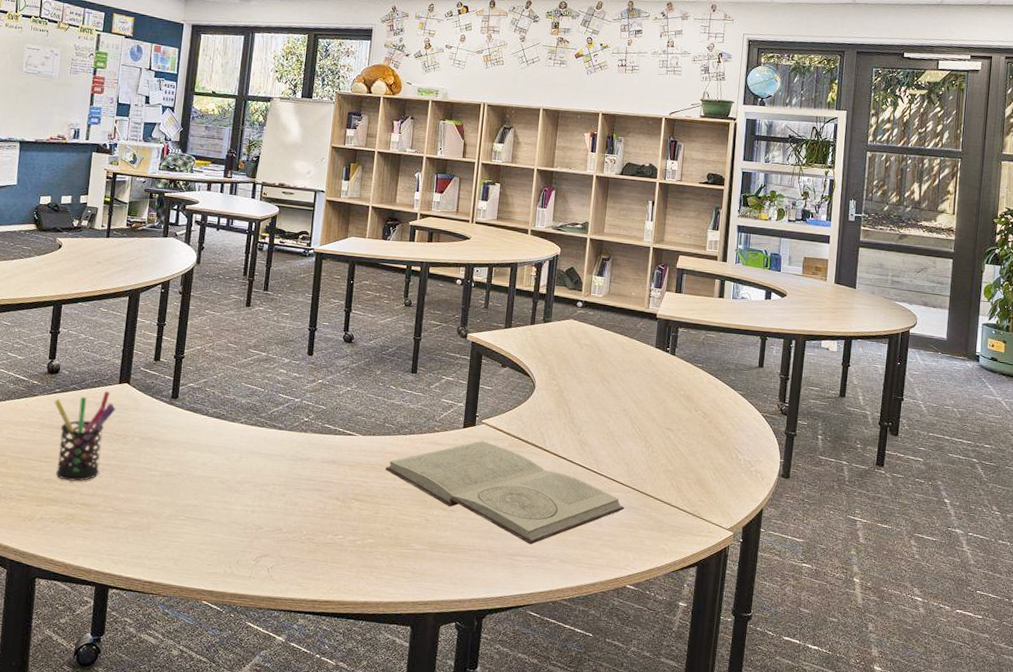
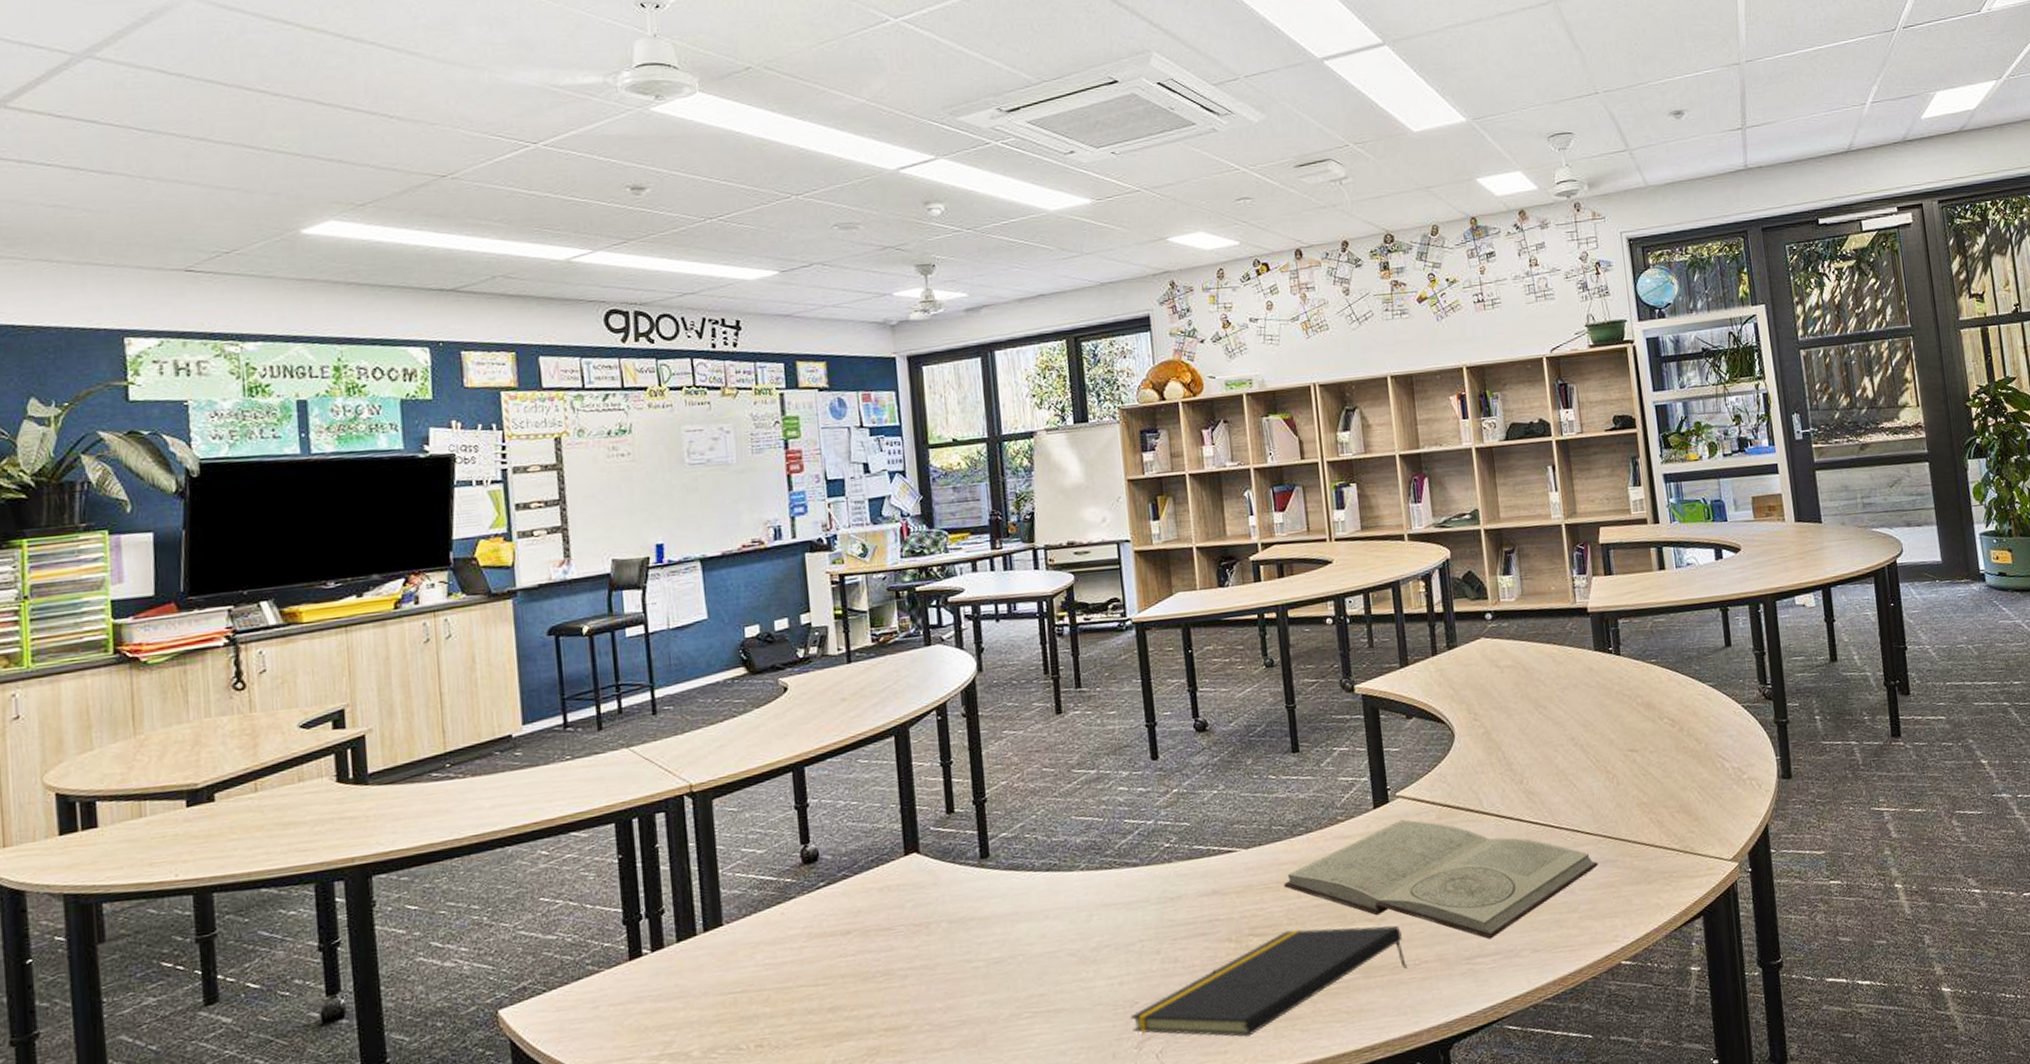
pen holder: present [54,391,116,482] -> none [819,869,907,1004]
notepad: none [254,502,465,572] -> present [1130,925,1408,1038]

